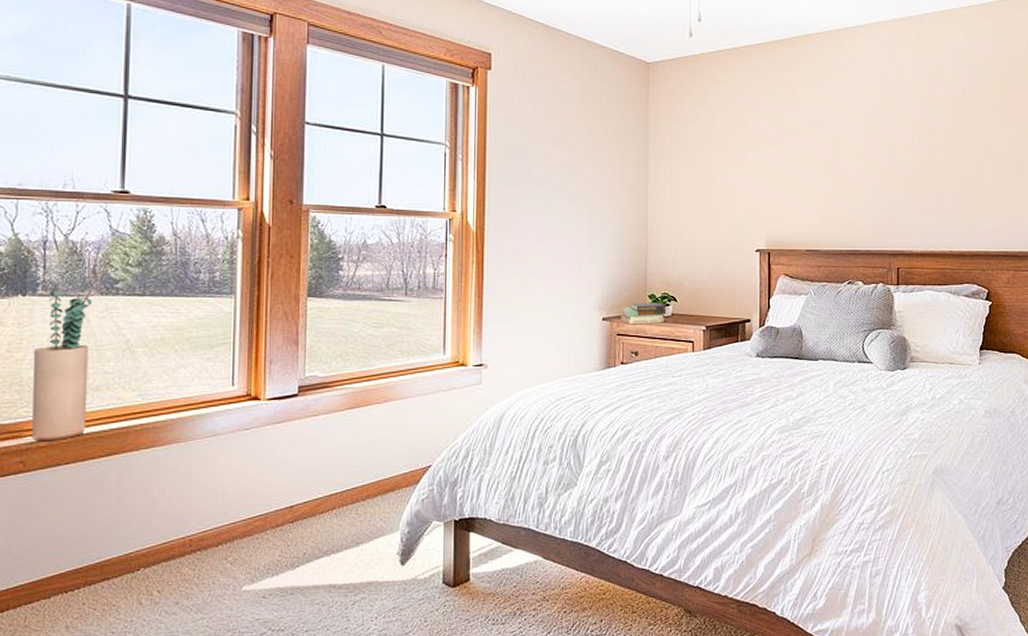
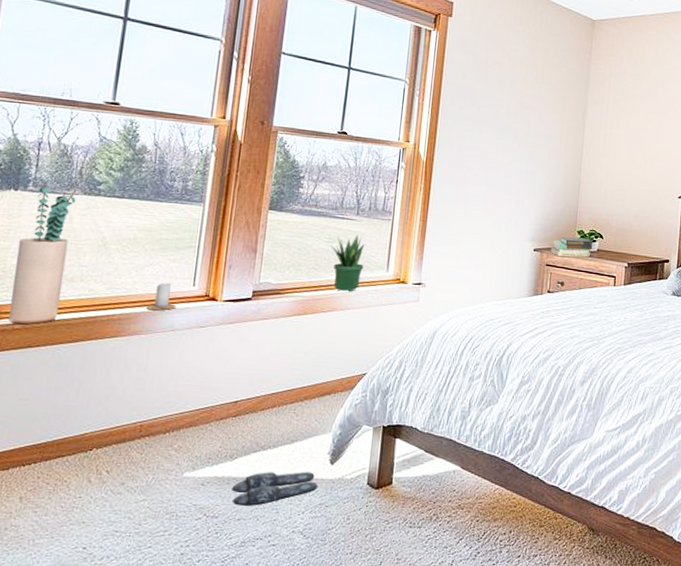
candle: none [184,384,216,416] -> present [147,282,177,311]
slippers: none [296,575,389,616] -> present [232,472,318,506]
planter: none [380,316,418,380] -> present [331,234,365,292]

